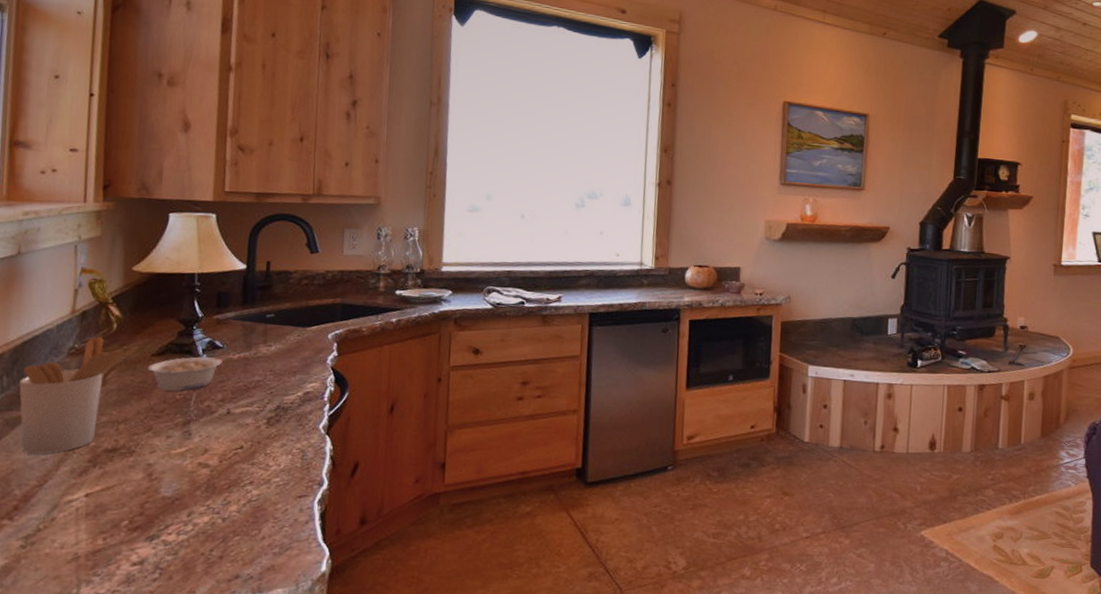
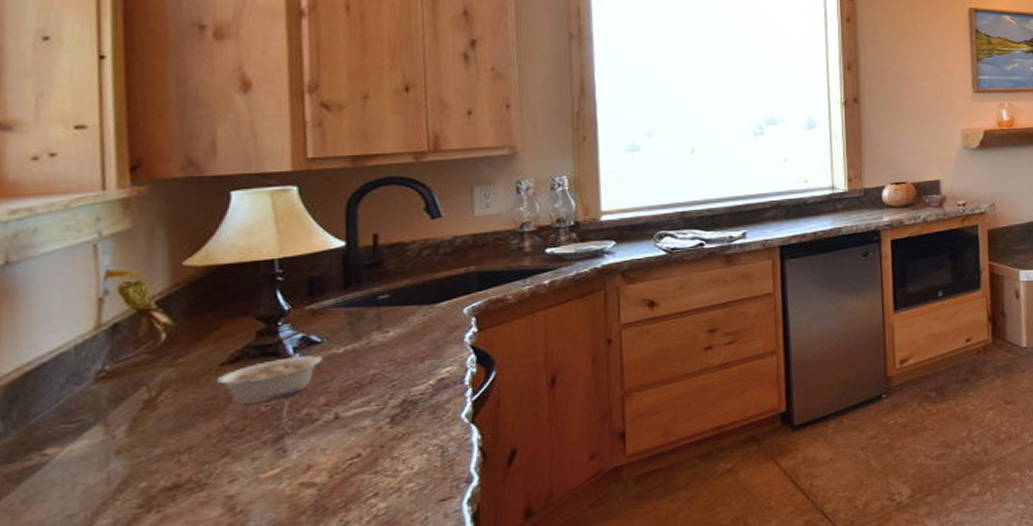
utensil holder: present [19,336,139,454] -> none [22,352,202,512]

